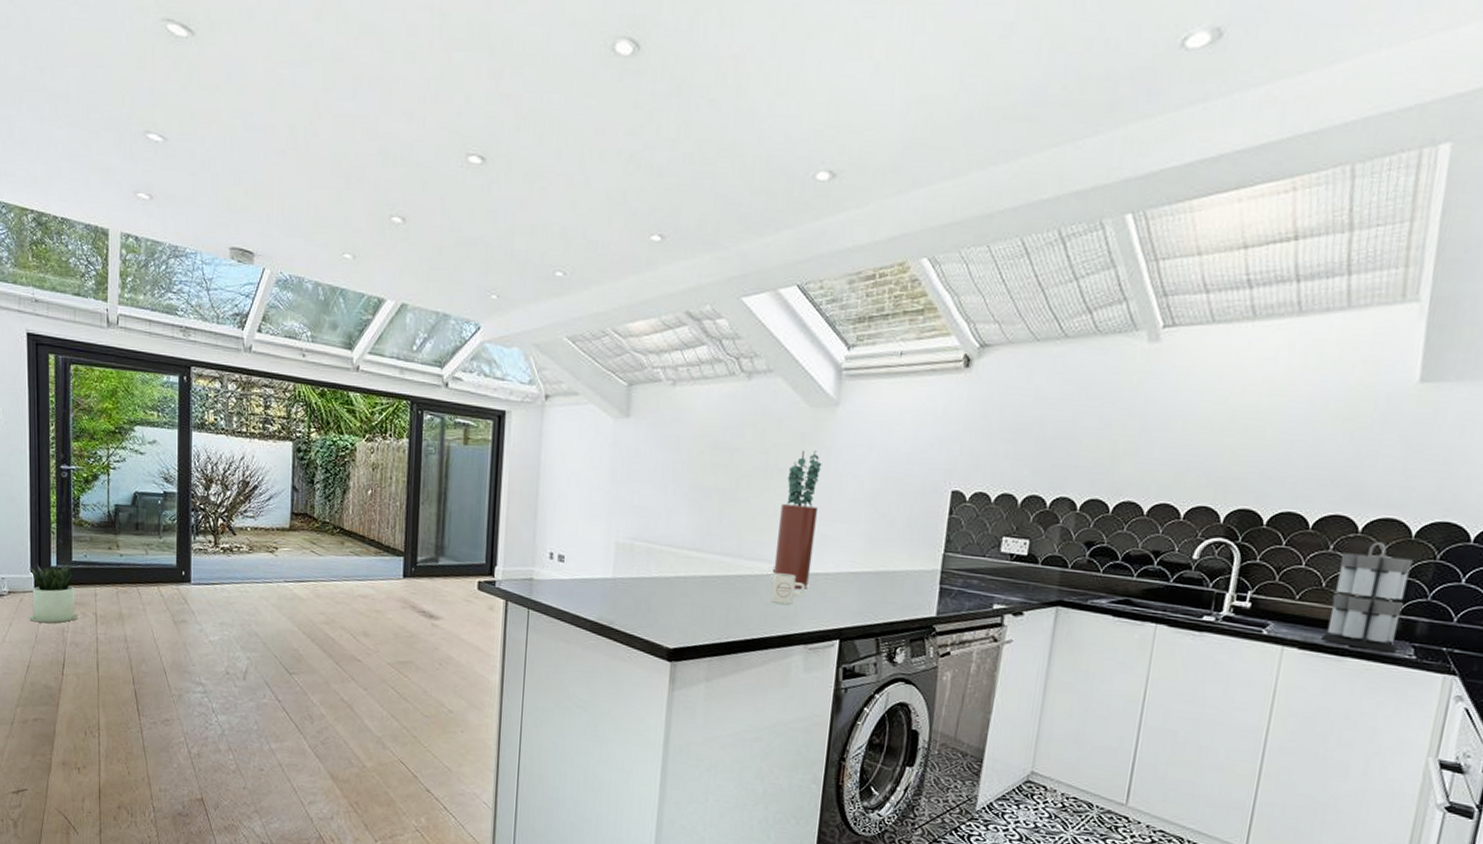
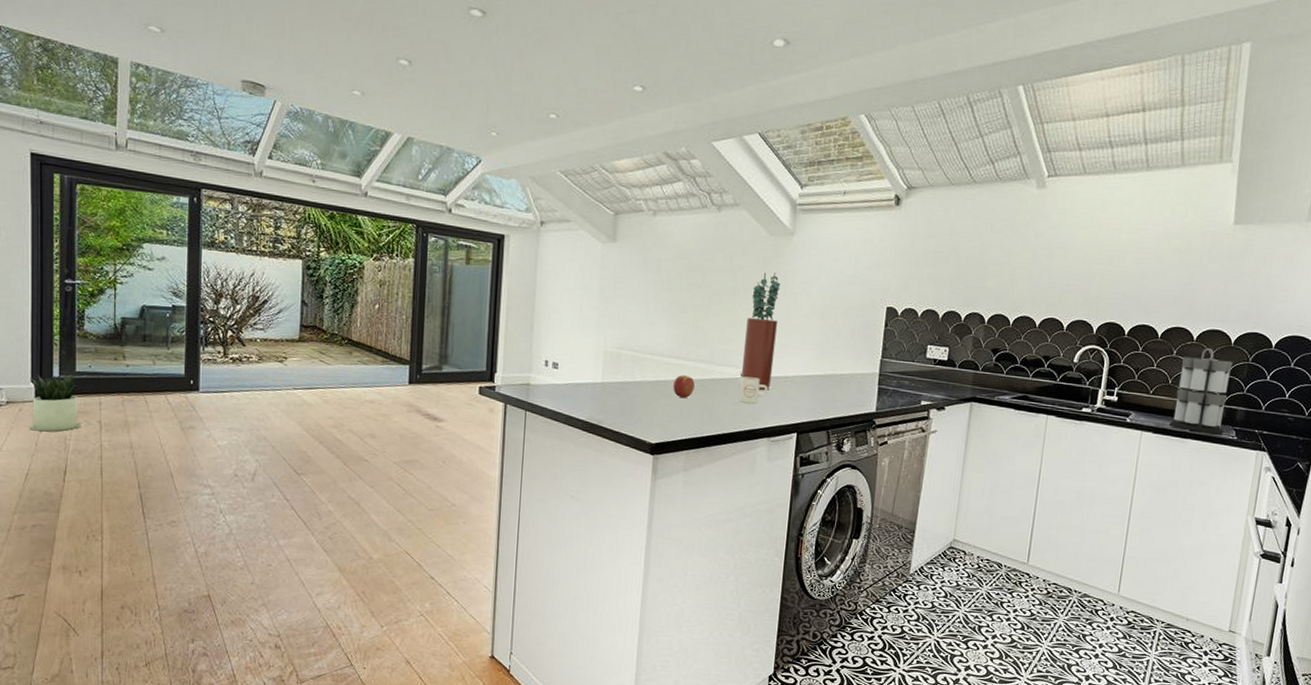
fruit: none [694,570,719,598] -> present [673,375,695,399]

